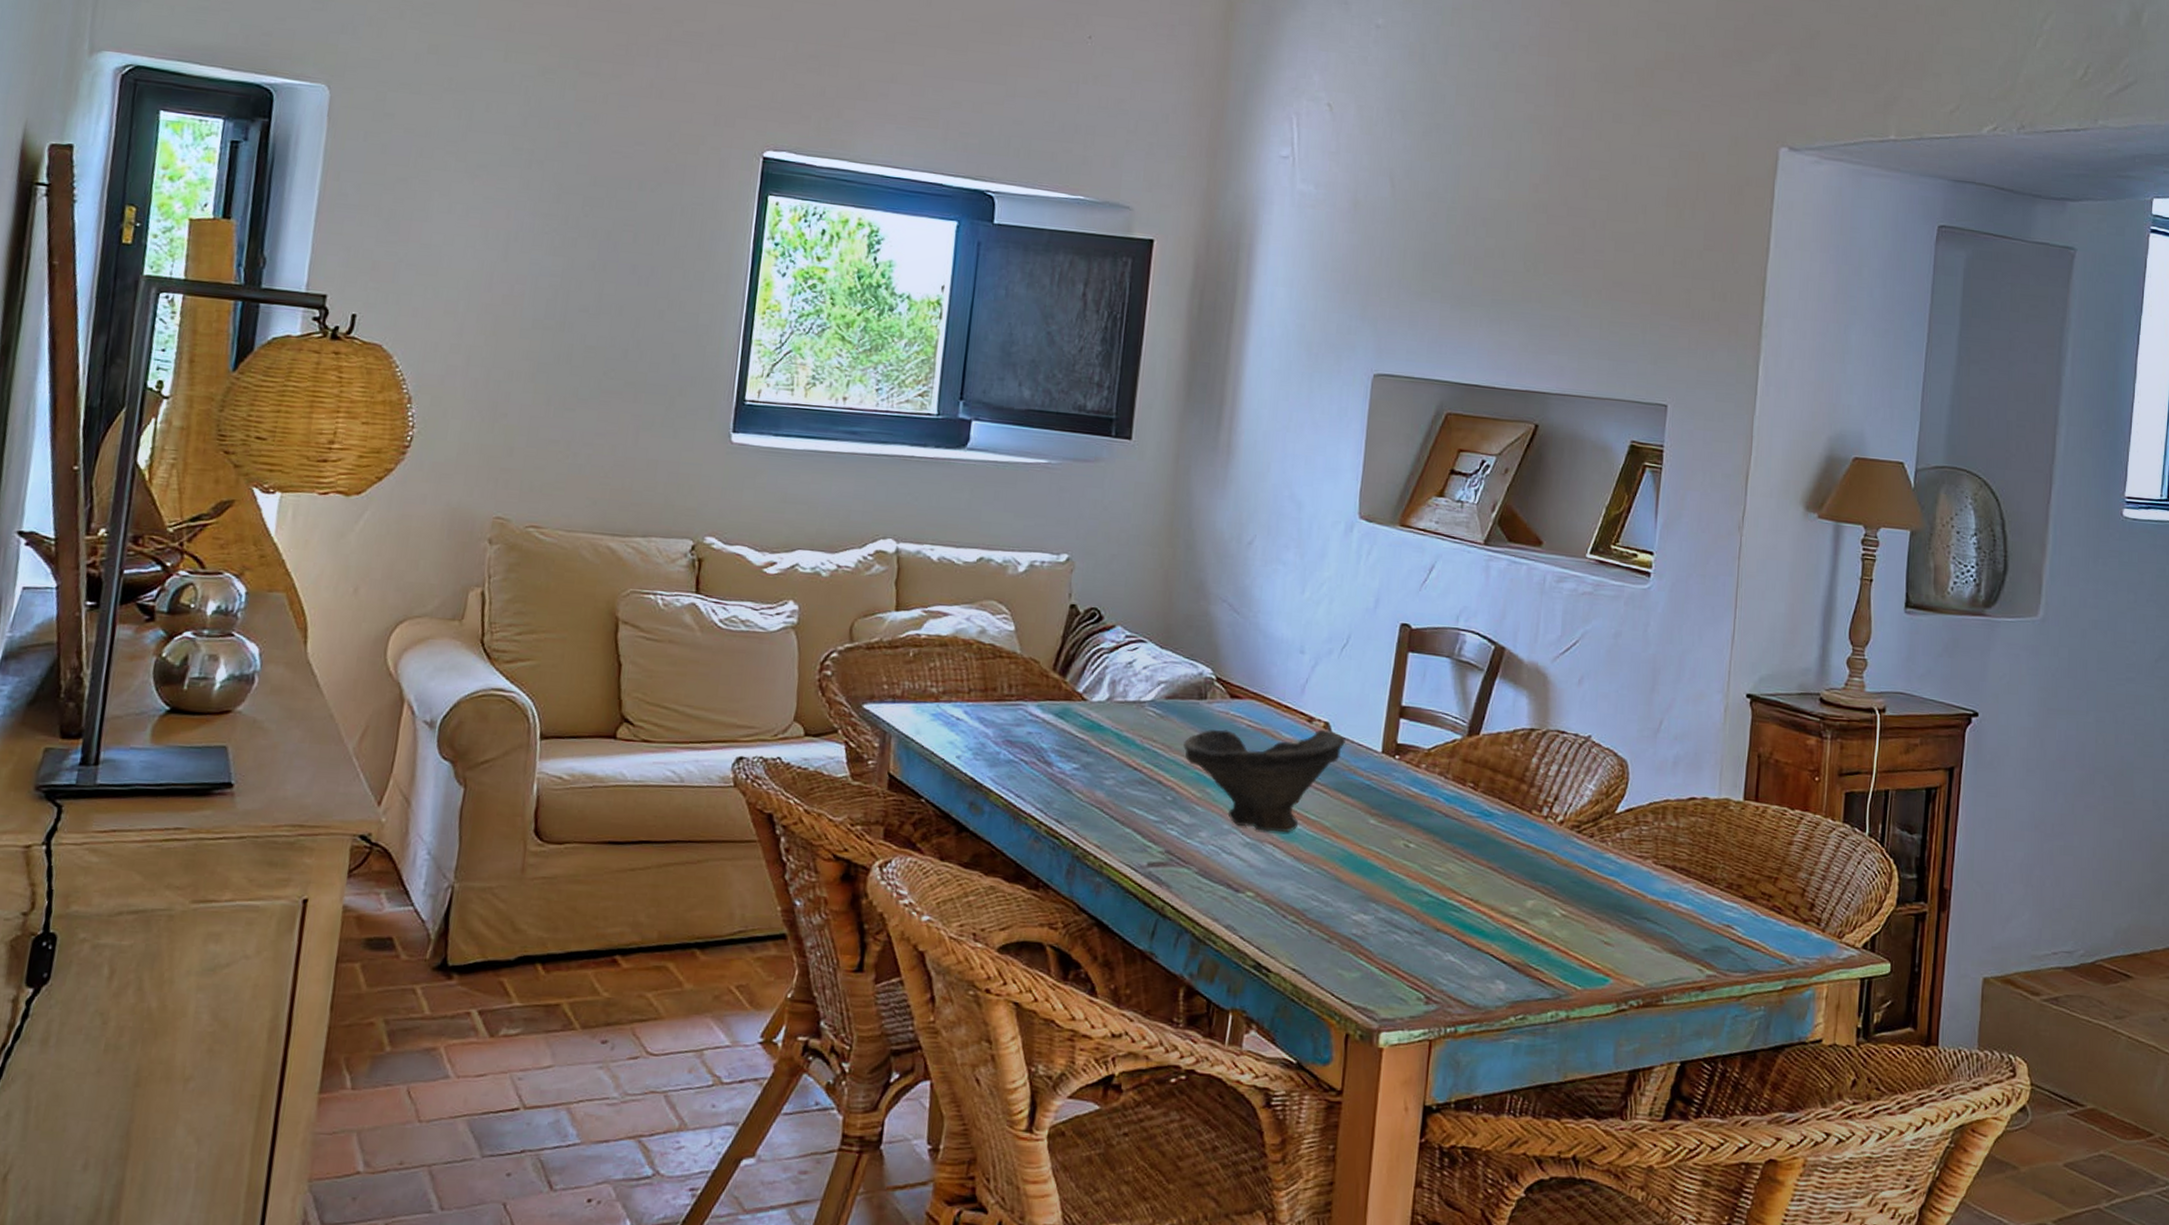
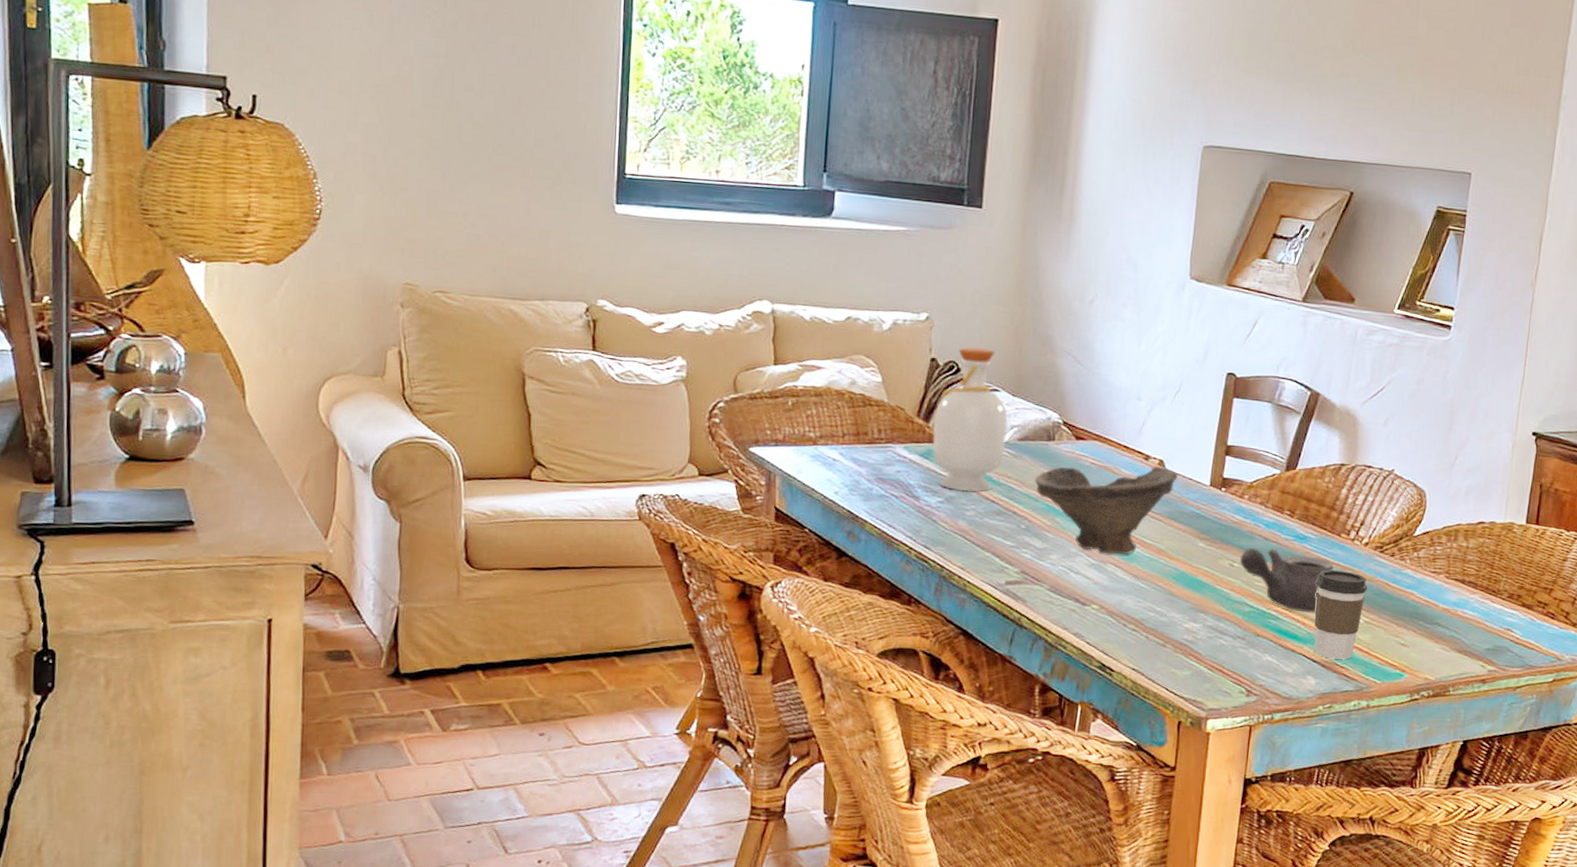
bottle: none [1068,592,1155,758] -> present [932,347,1008,492]
teapot: none [1417,826,1525,904] -> present [1240,548,1334,613]
coffee cup: none [1503,853,1564,961] -> present [1314,570,1368,660]

